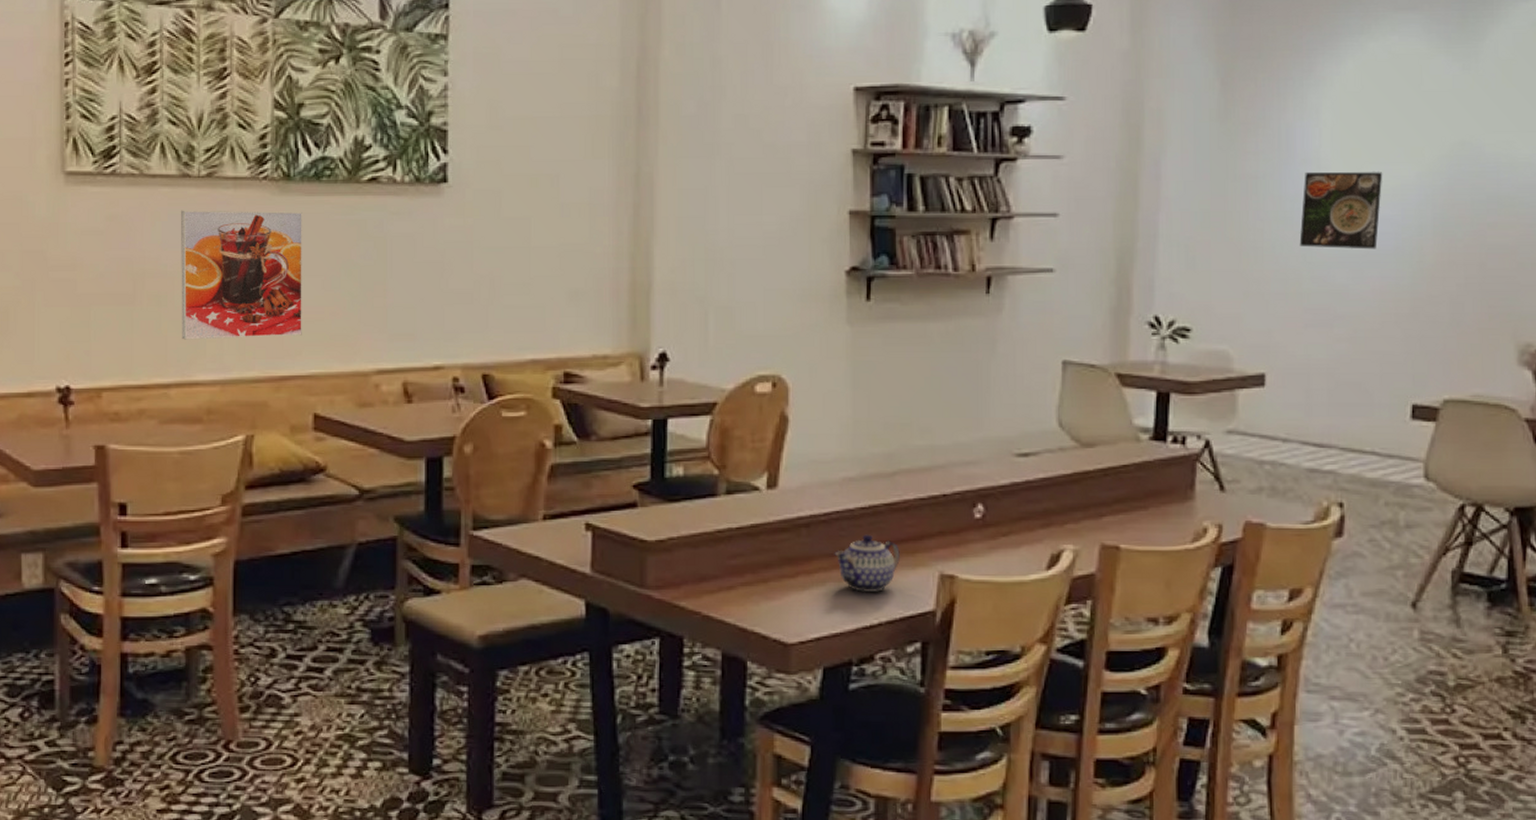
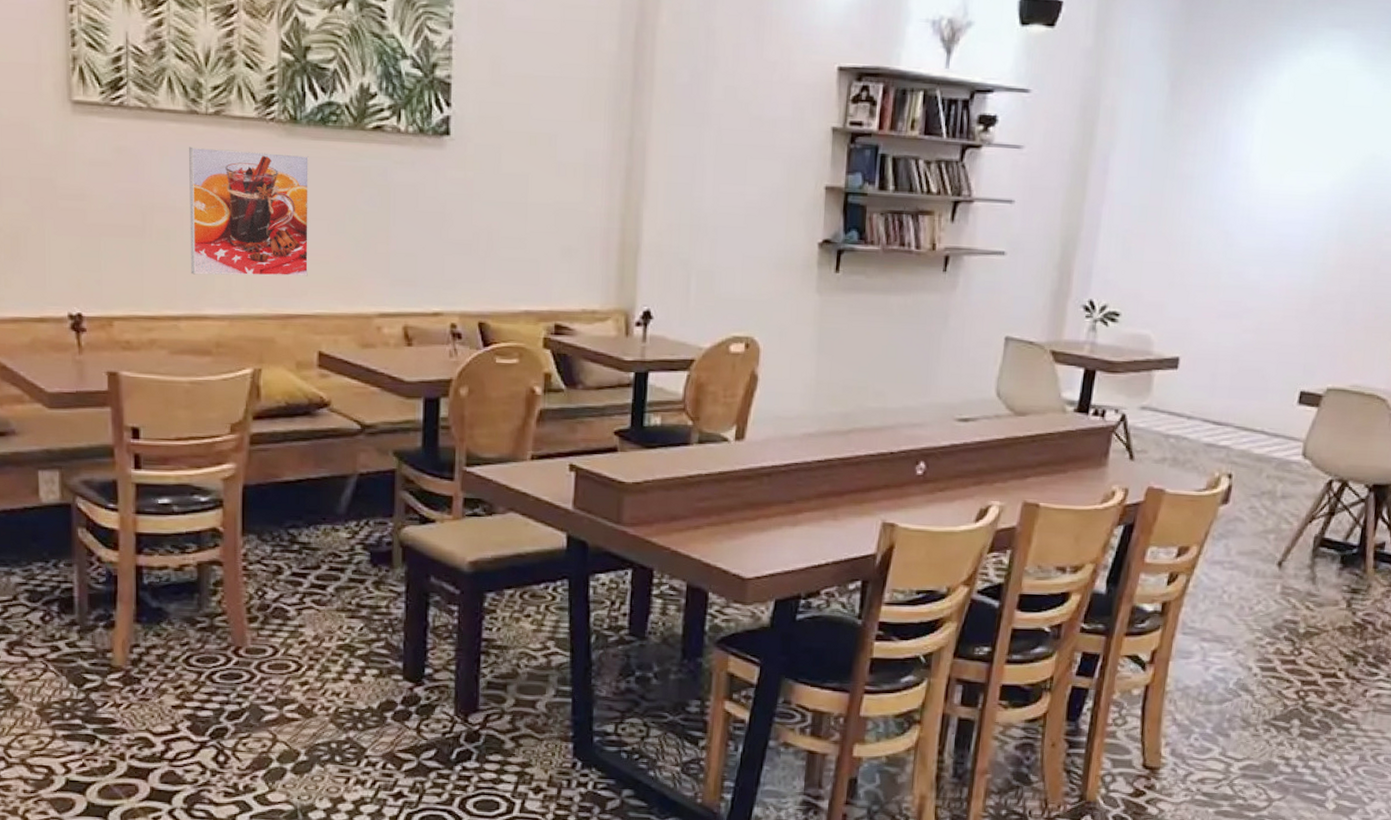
teapot: present [834,534,901,593] -> none [791,484,850,536]
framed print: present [1299,171,1383,250] -> none [1222,175,1302,250]

